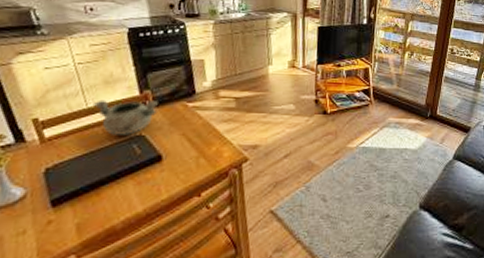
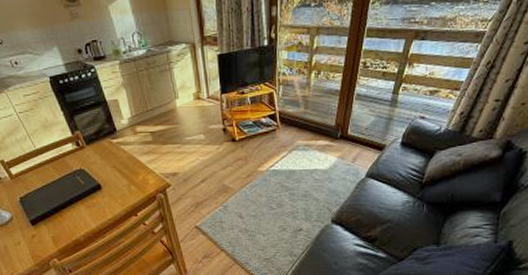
bowl: present [92,99,158,135] -> none [39,140,89,170]

